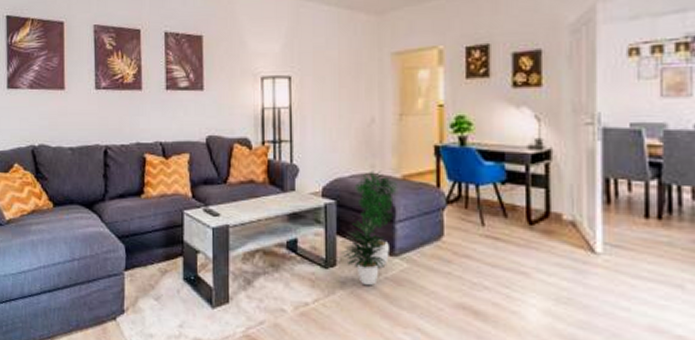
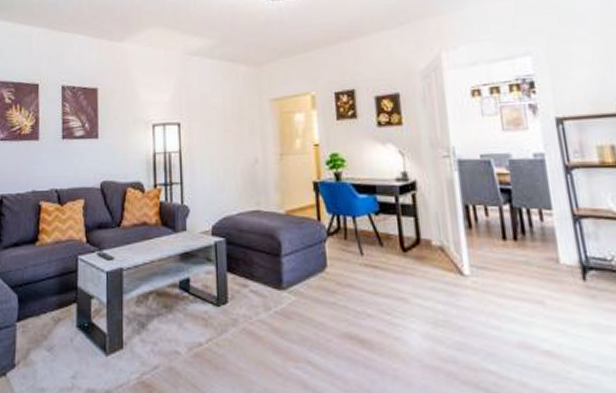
potted plant: present [341,170,399,286] -> none [232,207,283,322]

